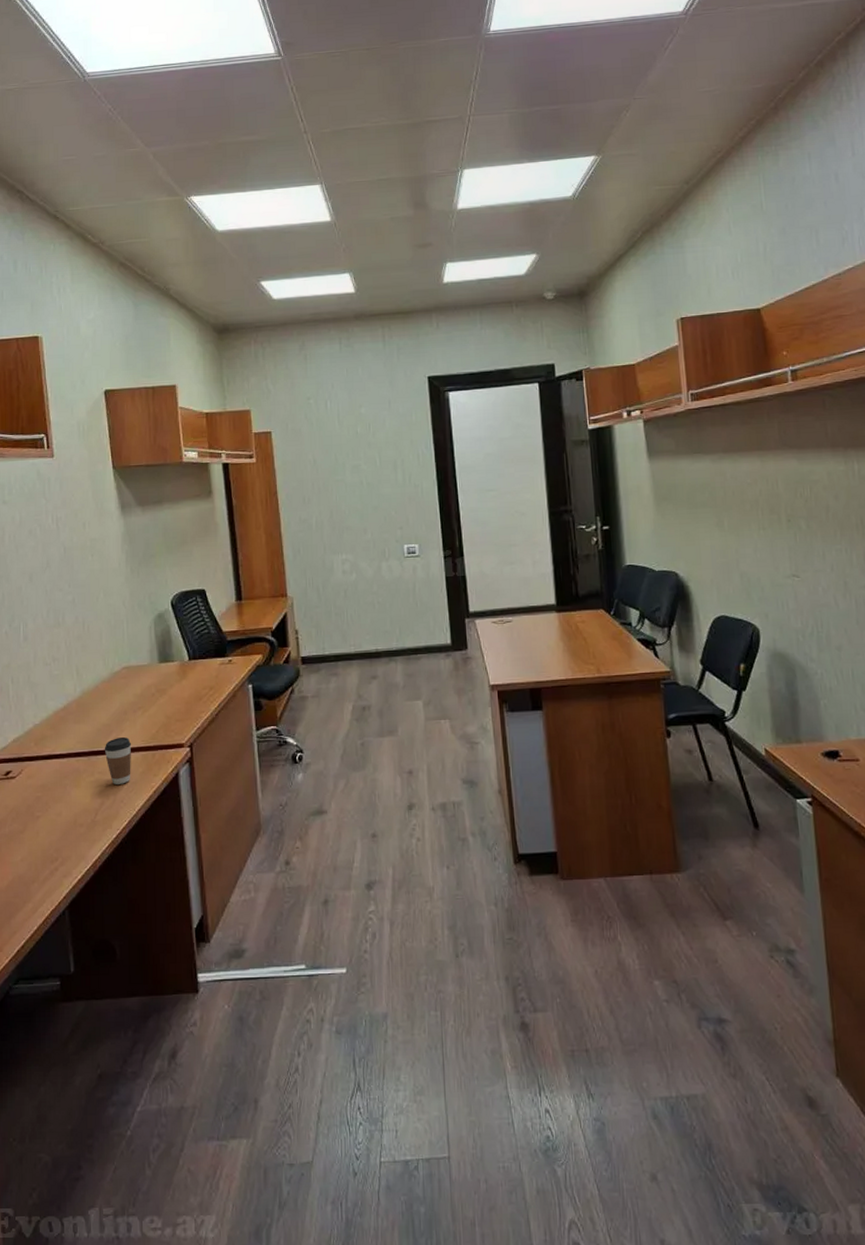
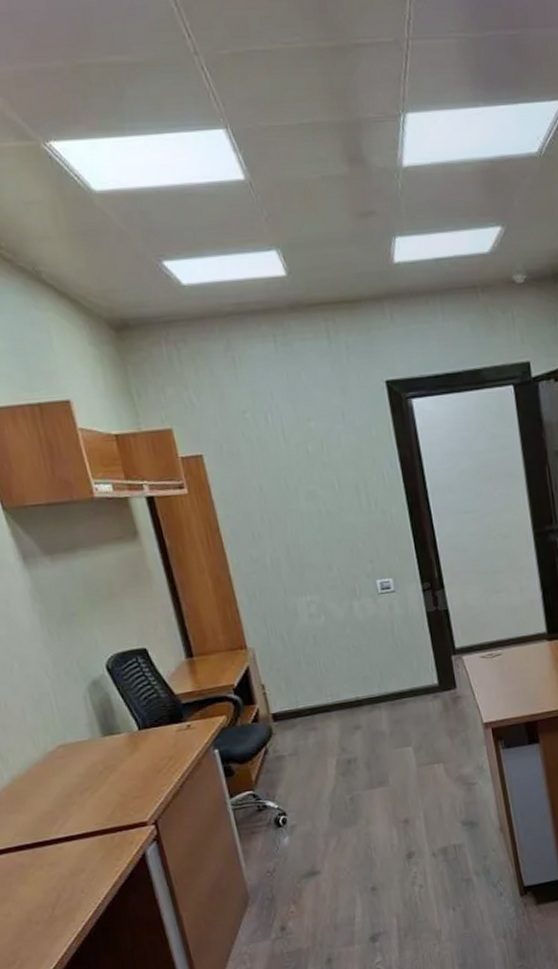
coffee cup: present [104,737,132,784] -> none [50,822,89,875]

